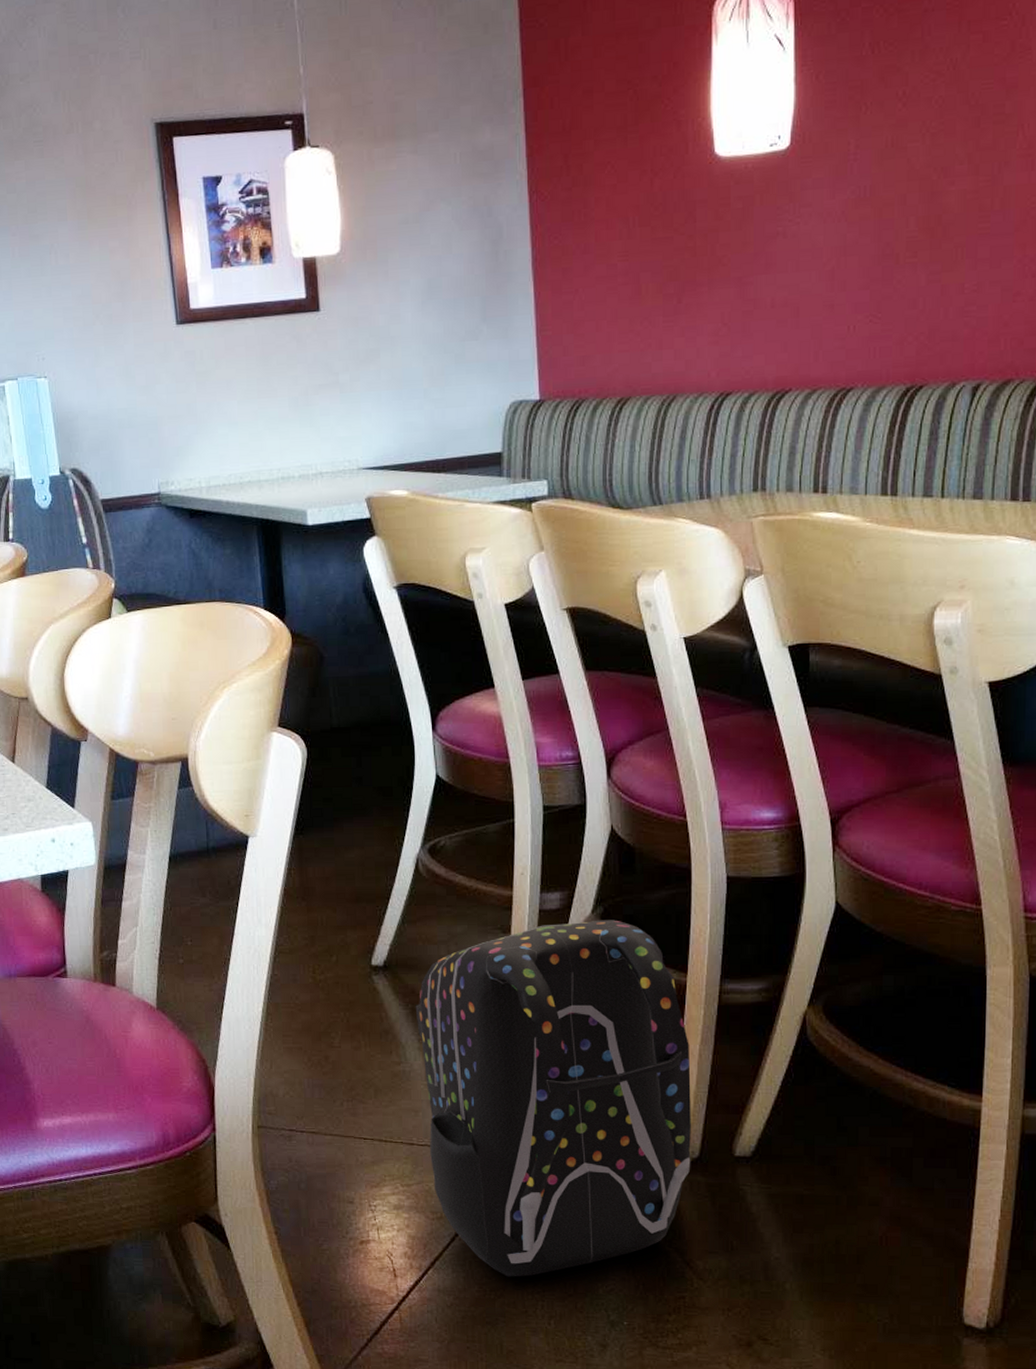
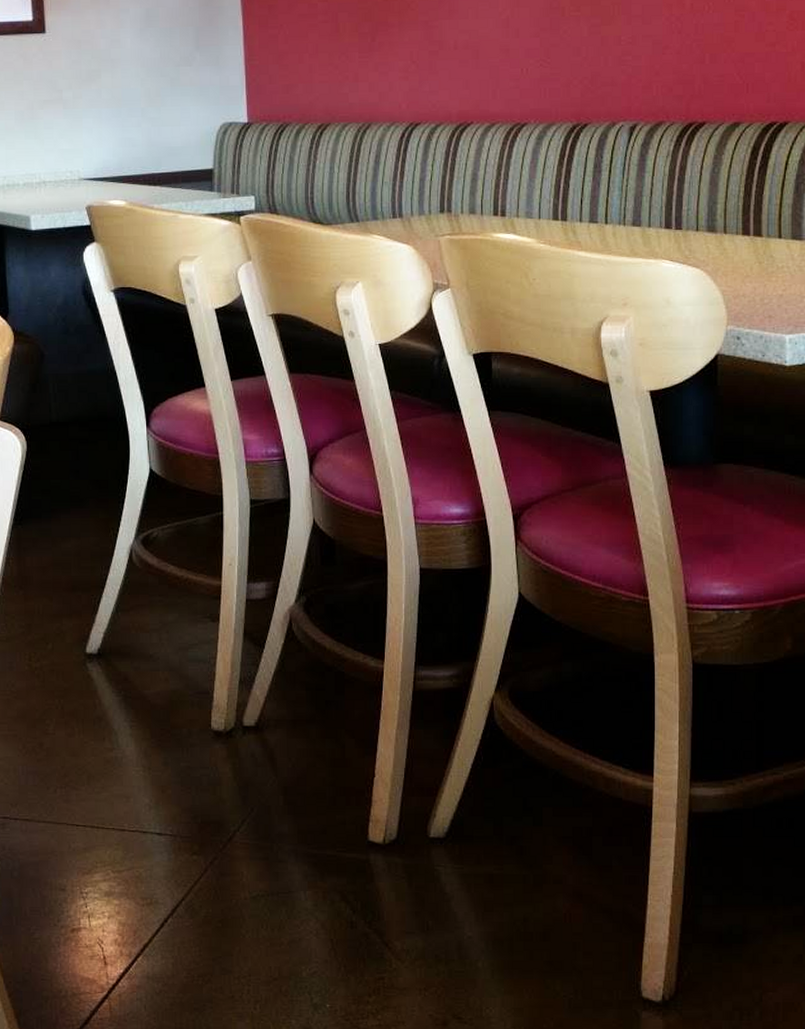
backpack: present [415,920,692,1277] -> none [128,609,390,962]

